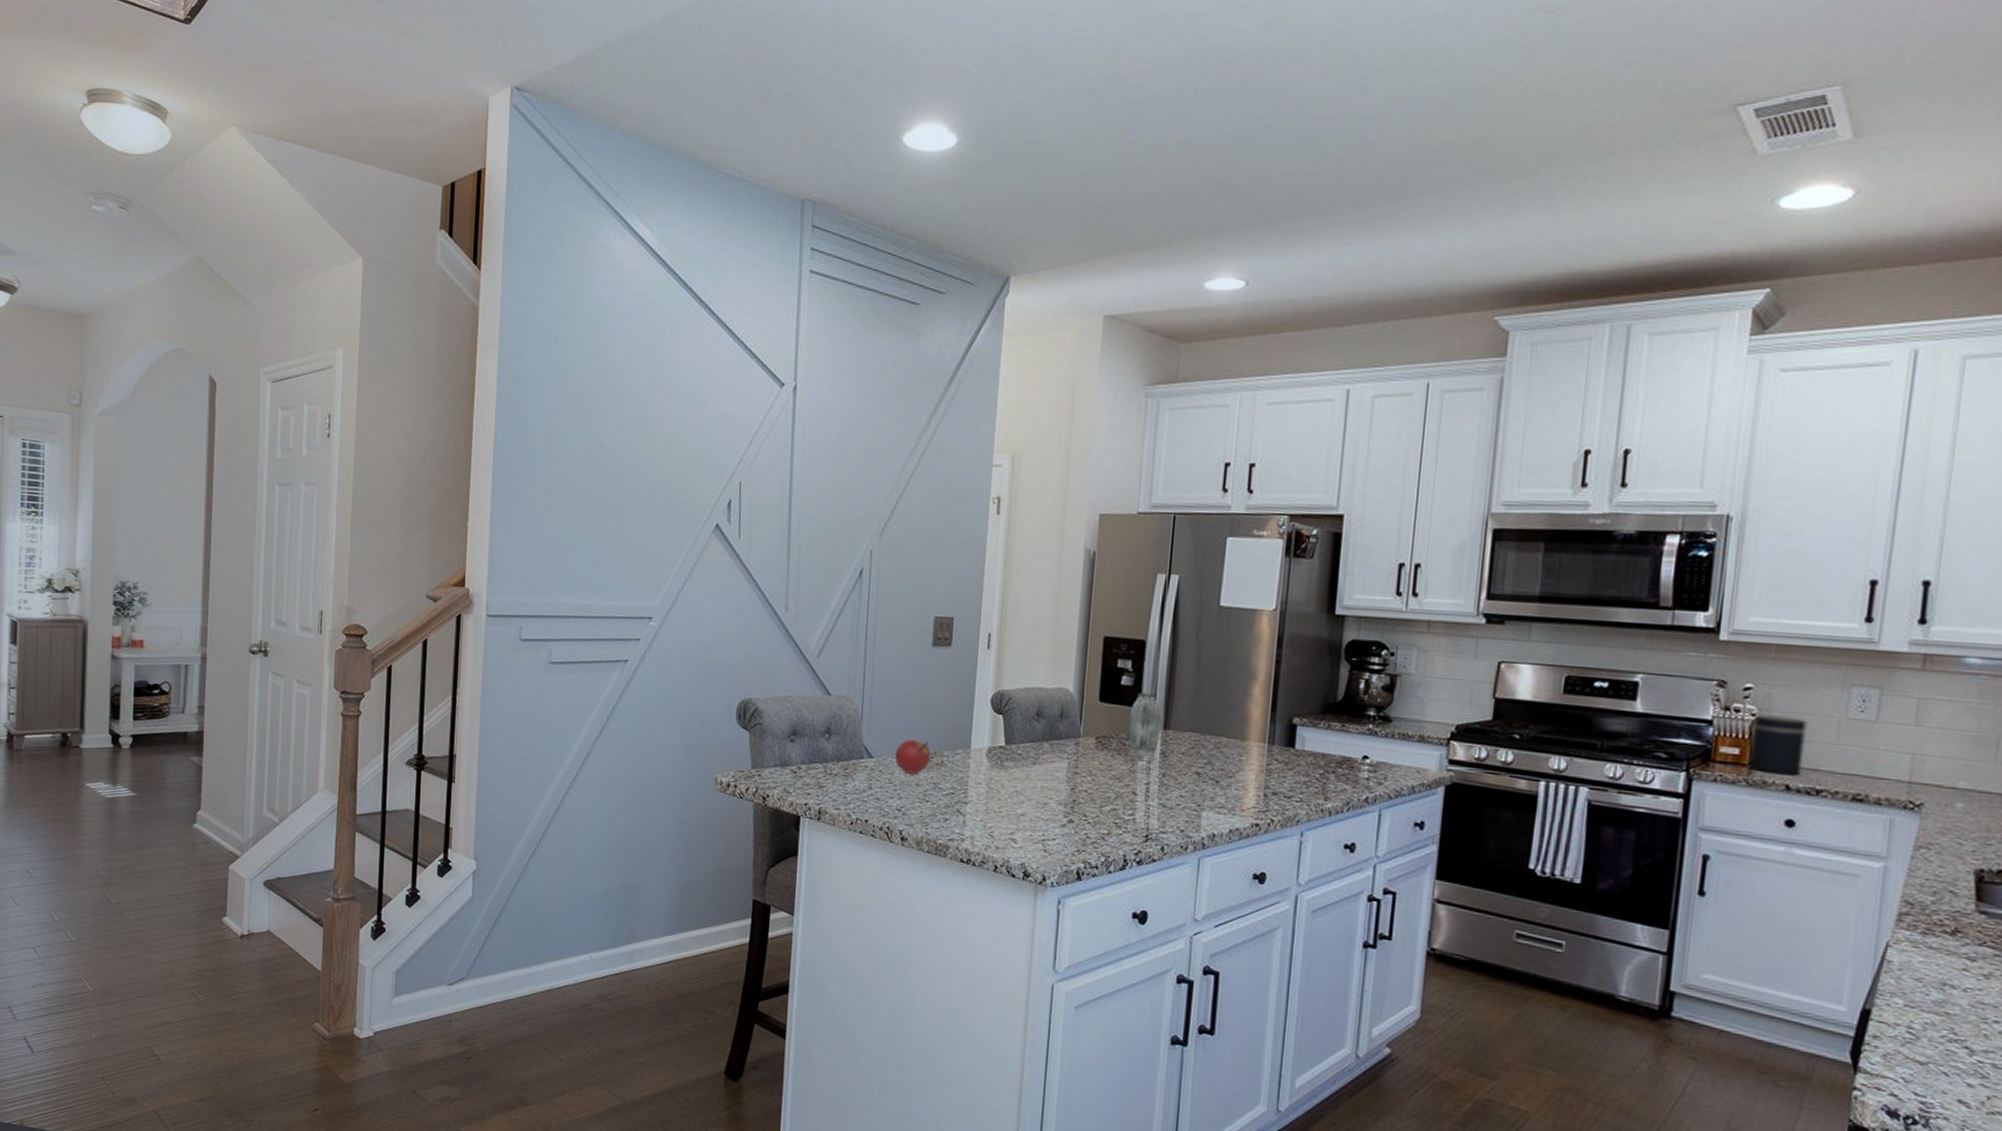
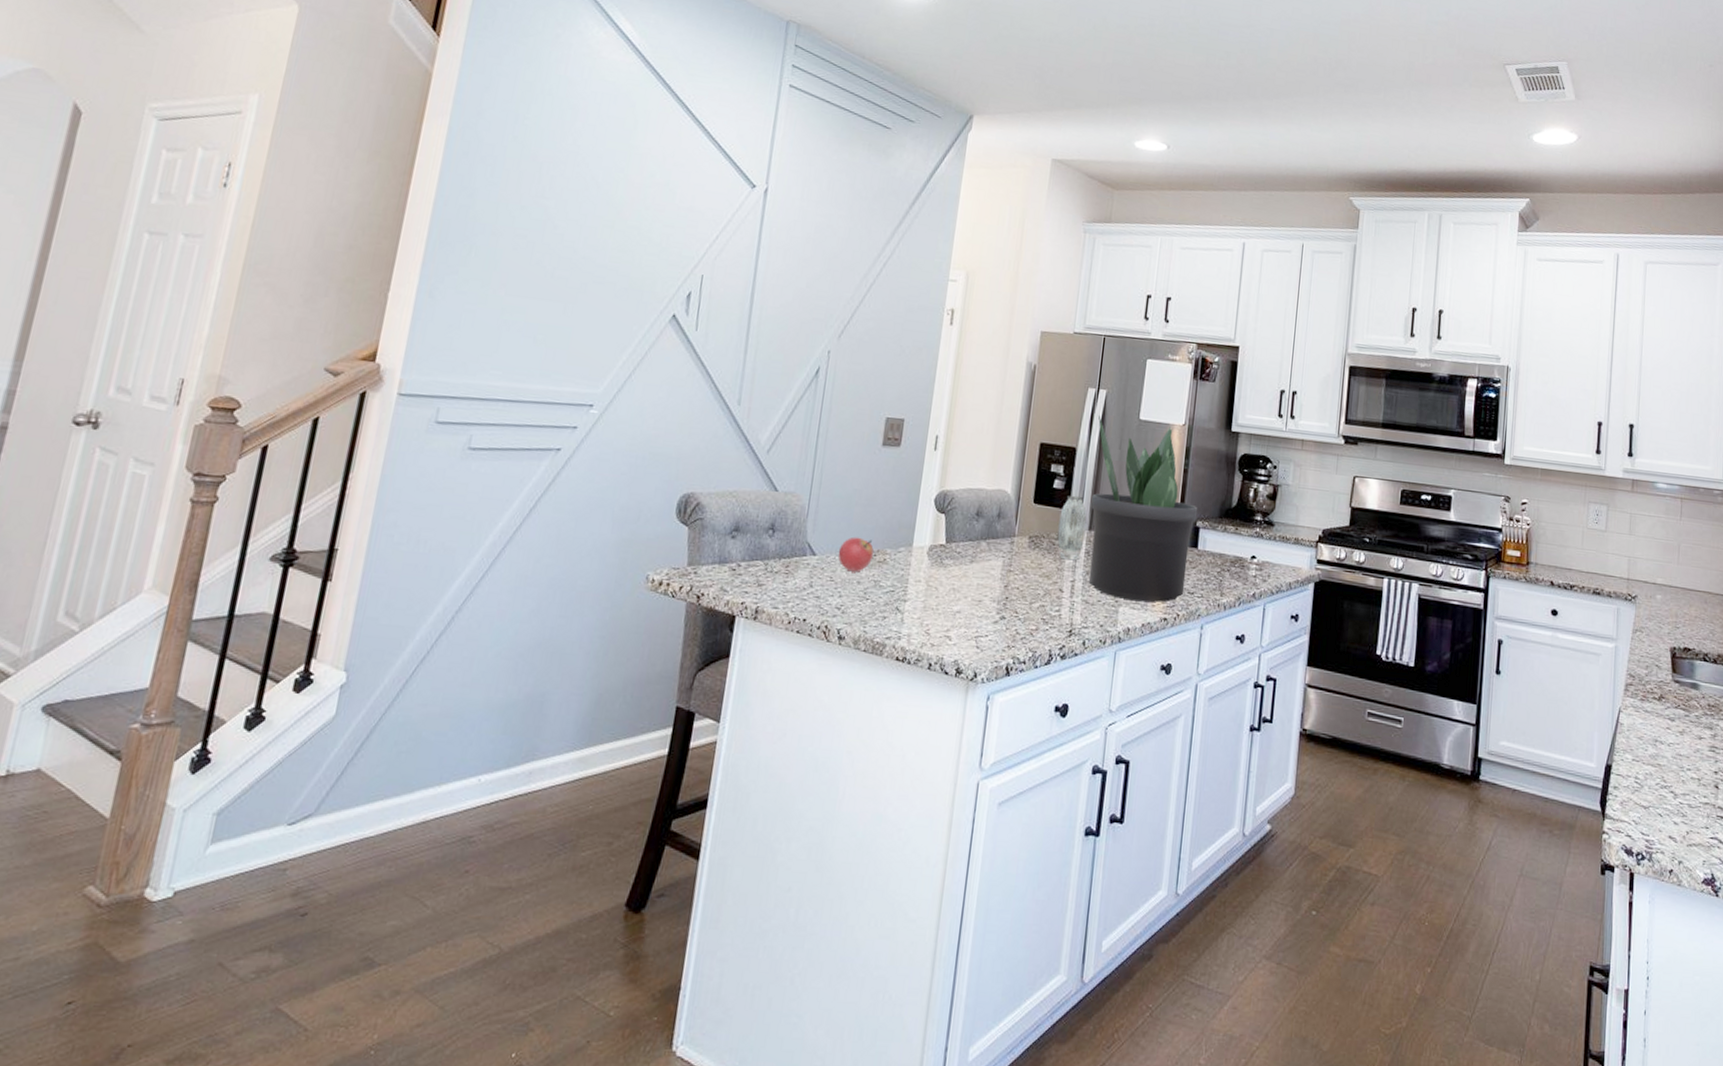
planter: none [1165,602,1295,807] -> present [1088,414,1198,603]
cylinder: present [1748,715,1807,776] -> none [1526,524,1563,574]

